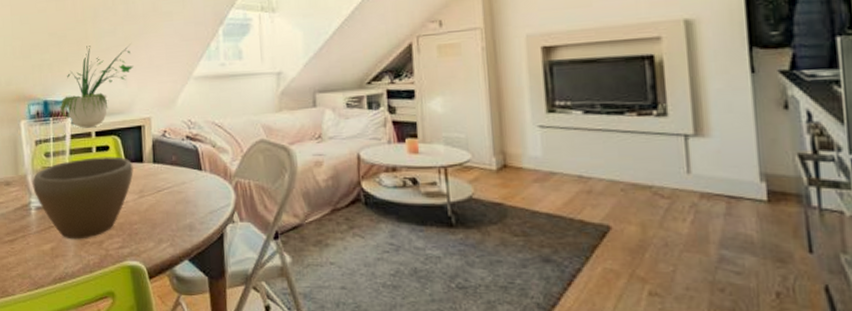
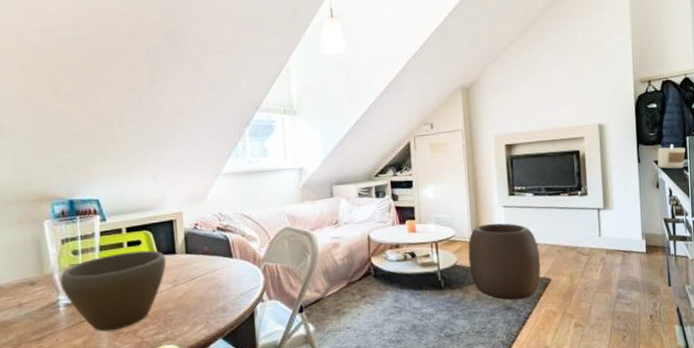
potted plant: present [59,43,134,128] -> none [86,143,163,225]
pouf: none [488,147,596,251] -> present [468,223,541,300]
candle: none [785,46,835,83] -> present [657,143,686,169]

